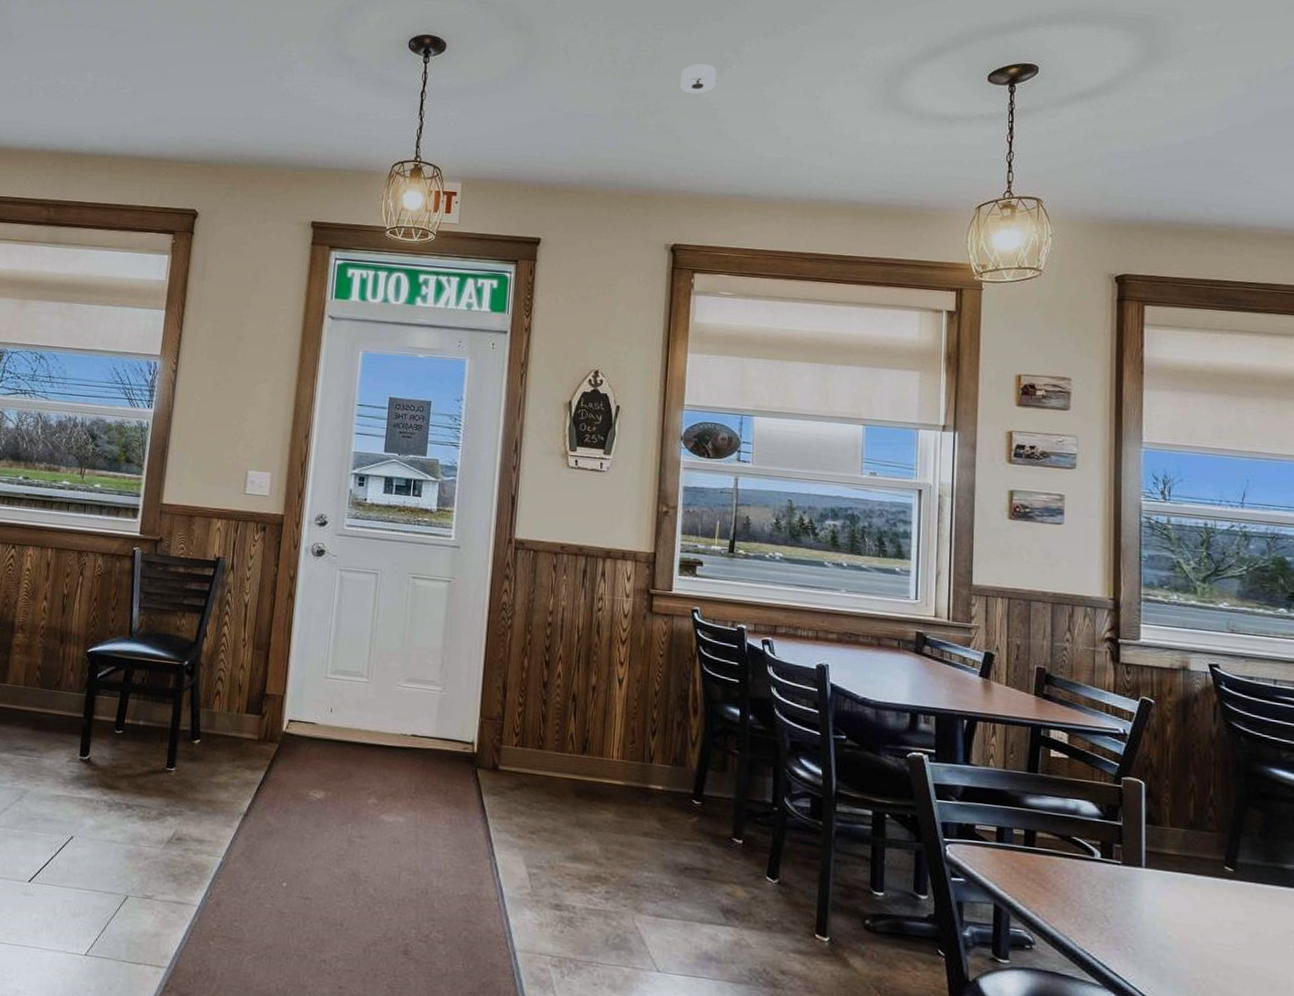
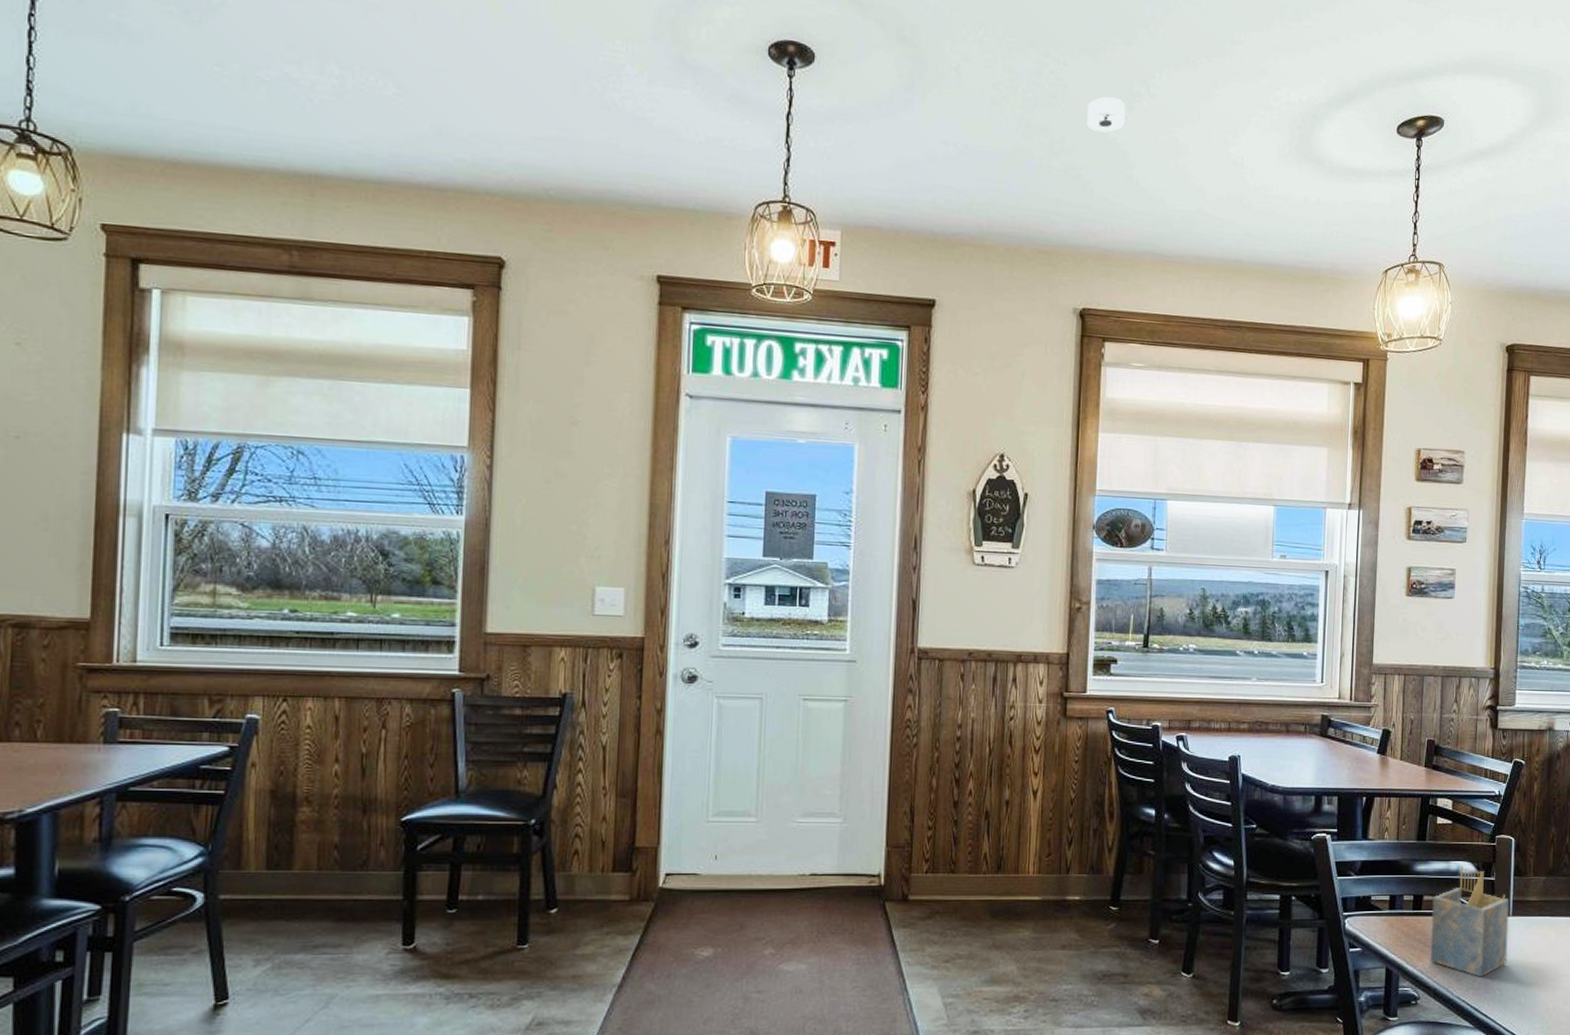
napkin holder: none [1046,805,1141,931] -> present [1430,866,1510,978]

